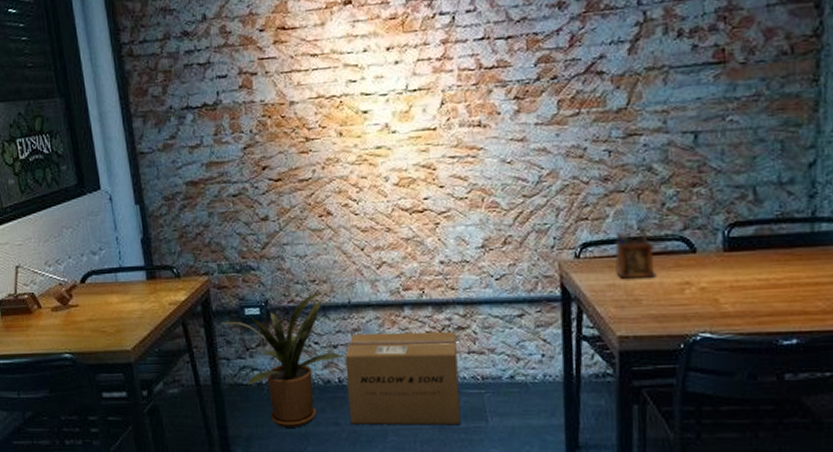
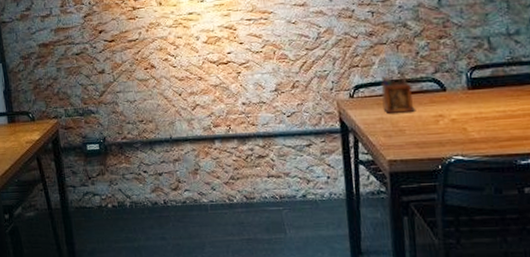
house plant: present [221,291,345,428] -> none [68,129,169,243]
box: present [345,332,461,426] -> none [168,160,265,239]

